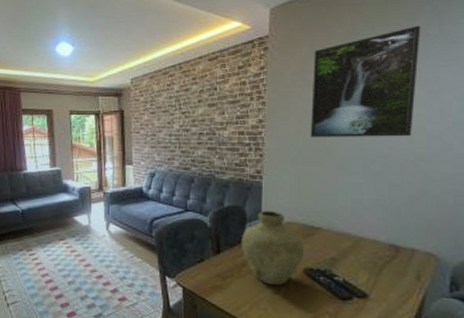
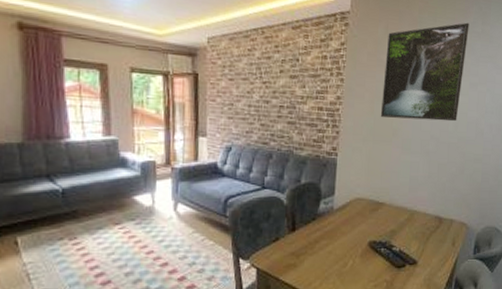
vase: present [240,210,305,286] -> none [315,187,371,260]

